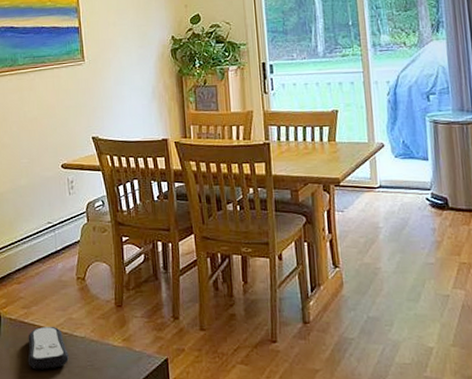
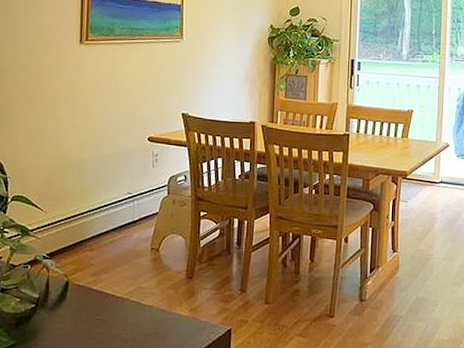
remote control: present [27,326,69,370] -> none [91,294,134,336]

